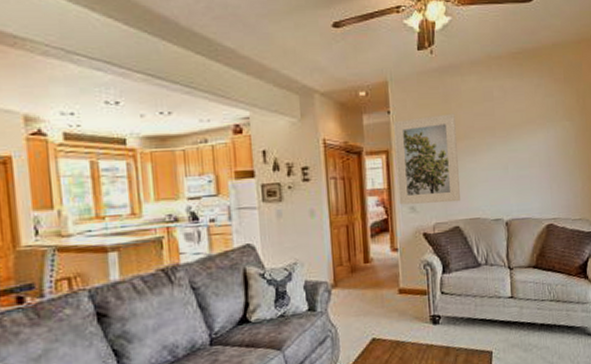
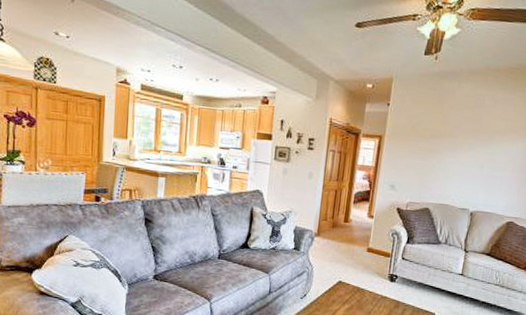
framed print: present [394,113,460,205] -> none [382,112,446,188]

